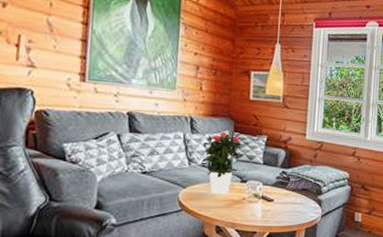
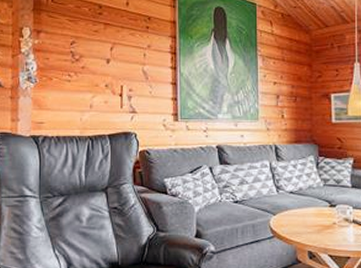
potted flower: present [200,131,247,195] -> none [287,157,333,221]

